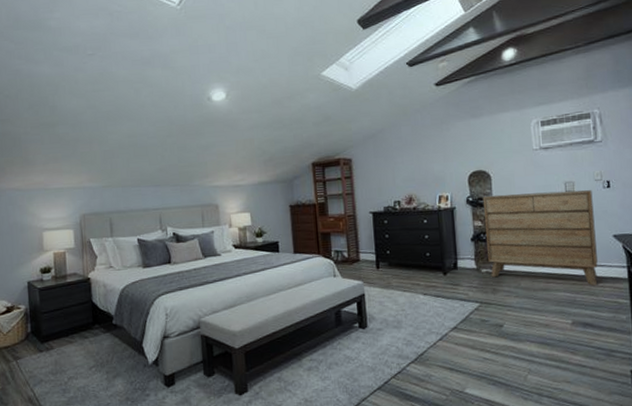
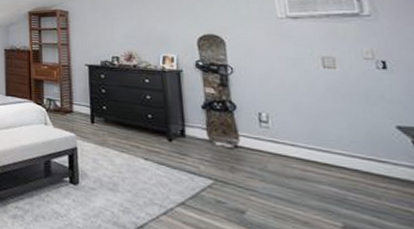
dresser: present [482,190,598,286] -> none [215,62,379,185]

